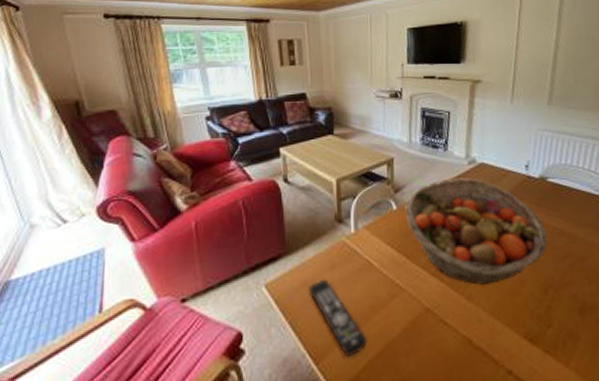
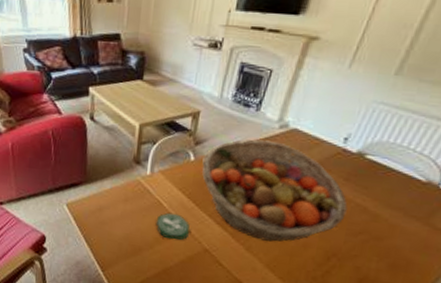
remote control: present [307,279,368,358] -> none [101,208,148,272]
coaster: none [368,272,407,305] -> present [155,212,191,240]

